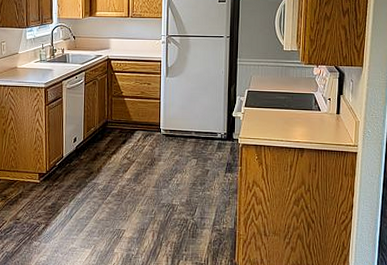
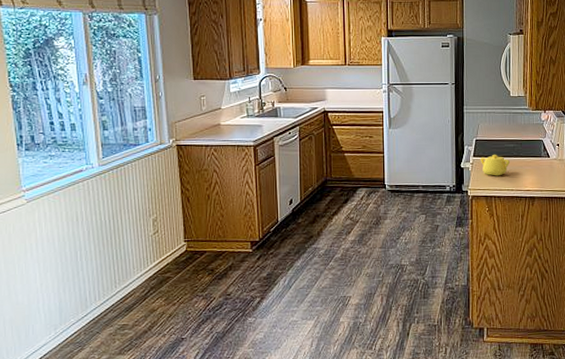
teapot: none [251,105,280,127] -> present [480,154,510,176]

